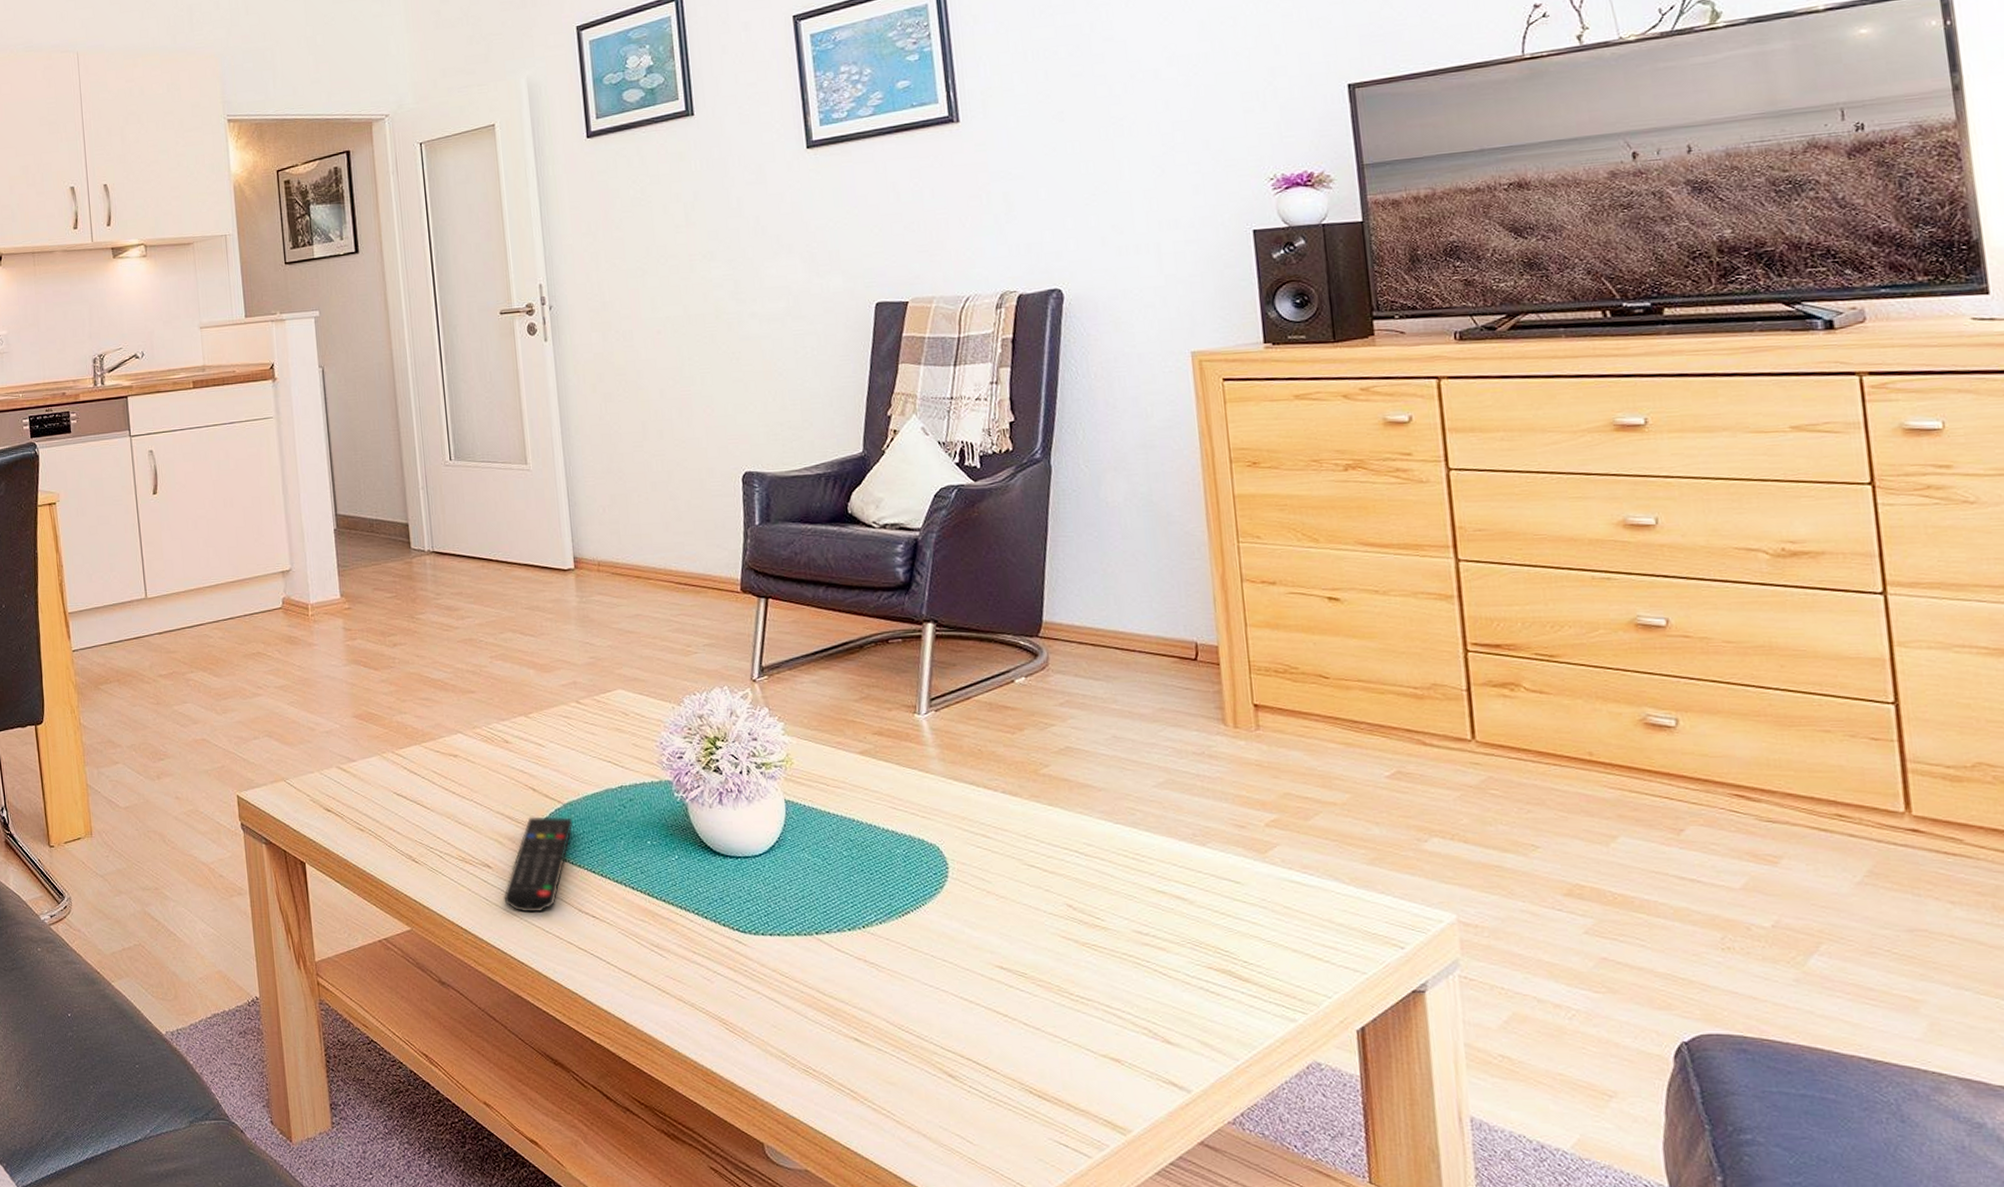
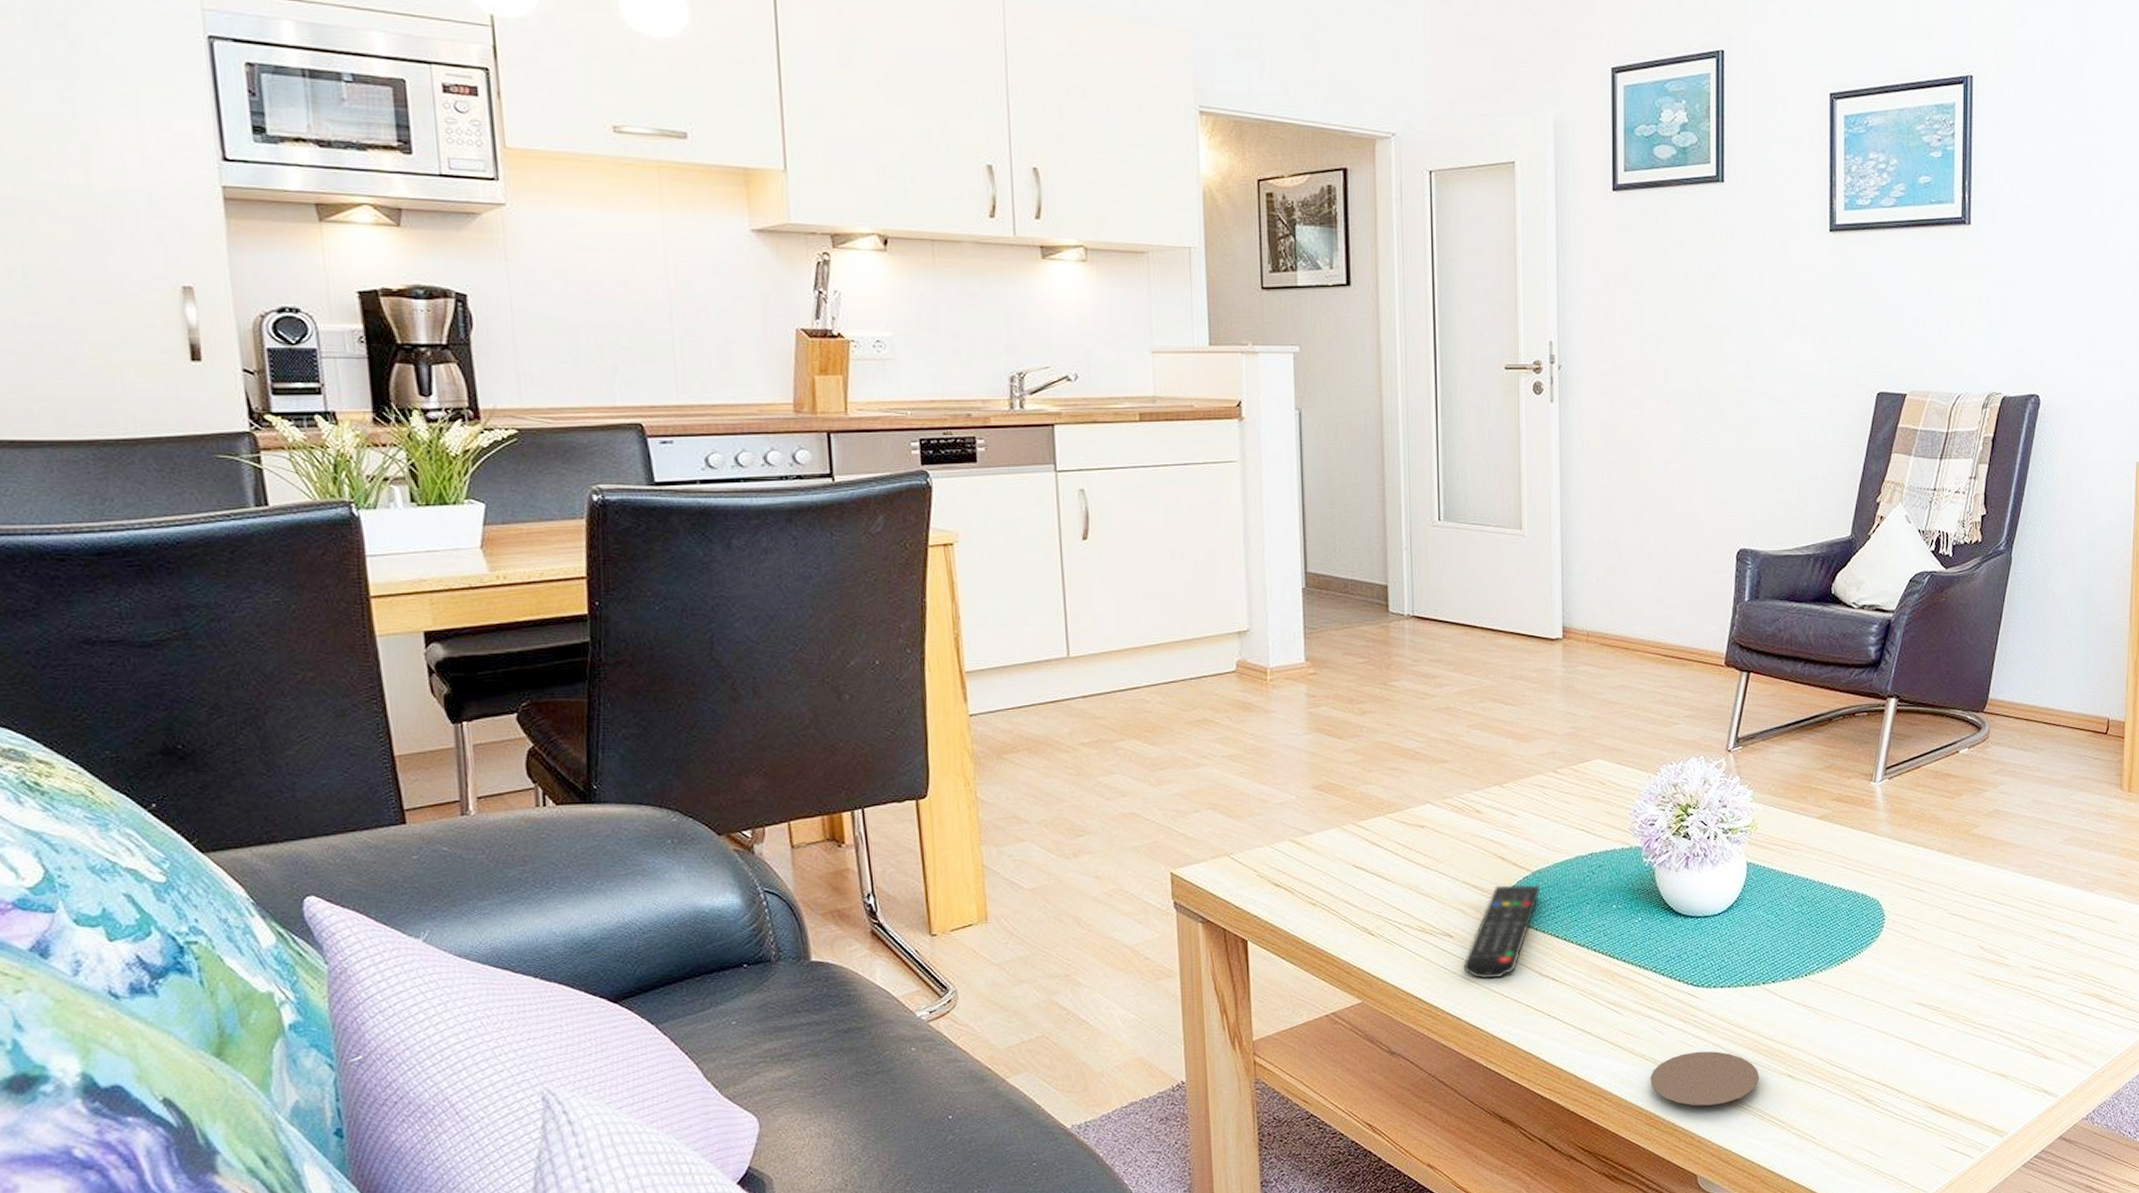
coaster: none [702,1004,823,1066] -> present [1650,1051,1760,1106]

